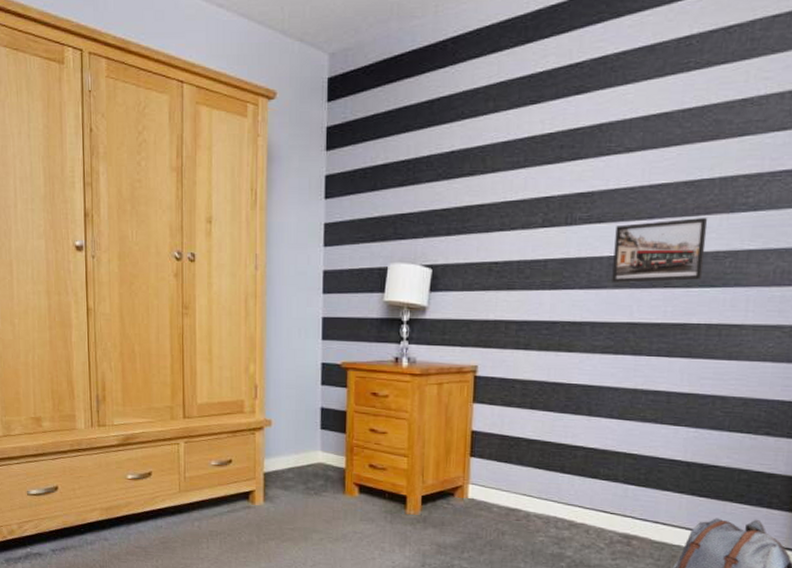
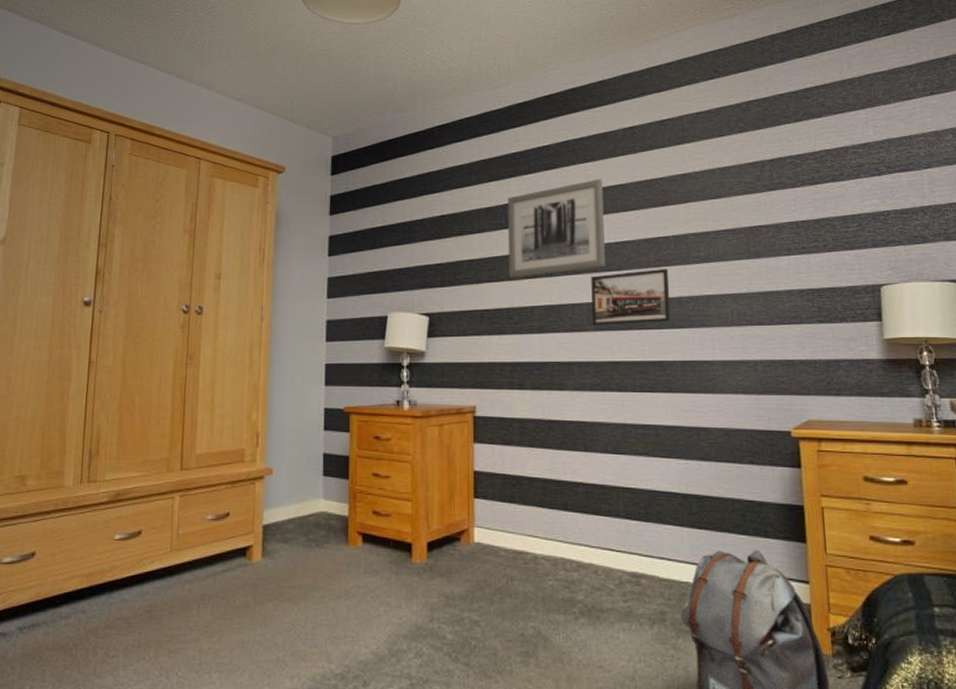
wall art: none [523,105,643,226] -> present [507,179,605,278]

